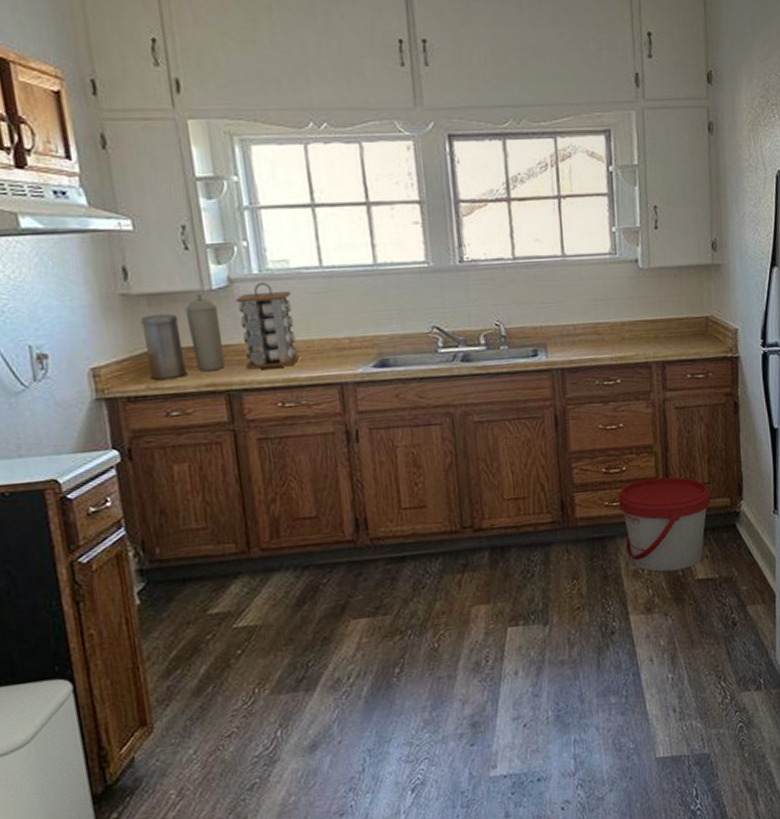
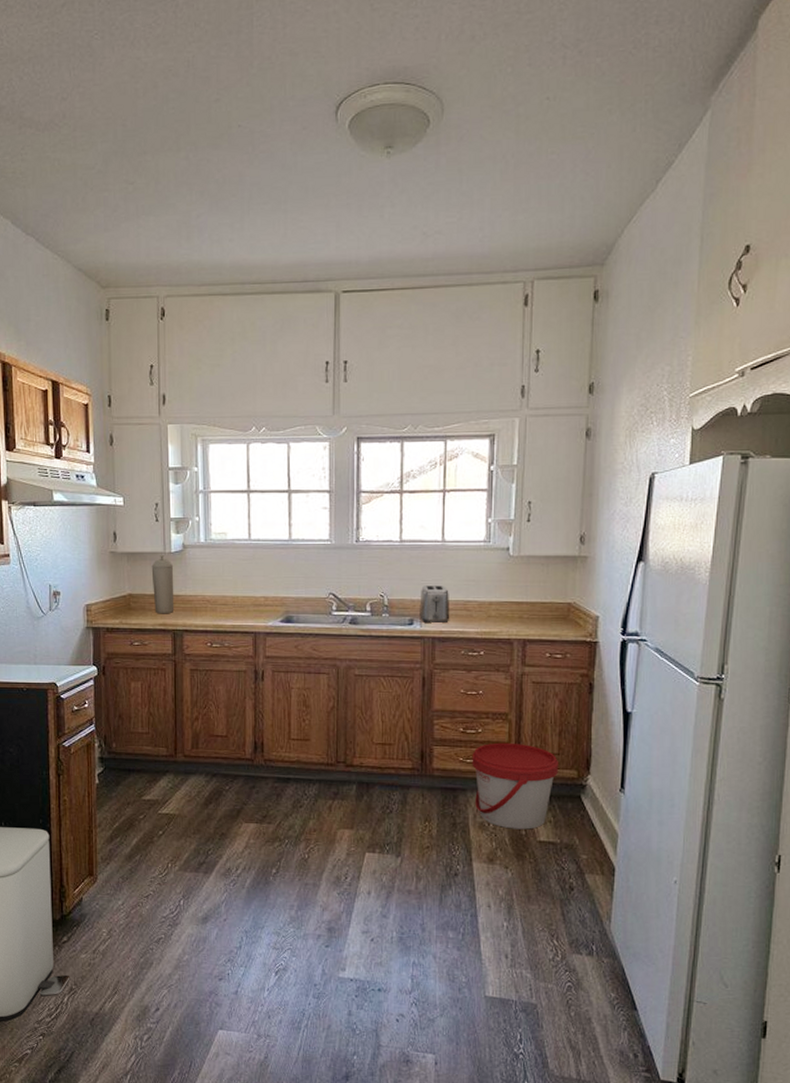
canister: present [141,313,188,380] -> none [121,568,148,618]
spice rack: present [235,281,301,370] -> none [186,548,228,616]
toaster: none [542,307,580,354] -> present [419,585,450,624]

